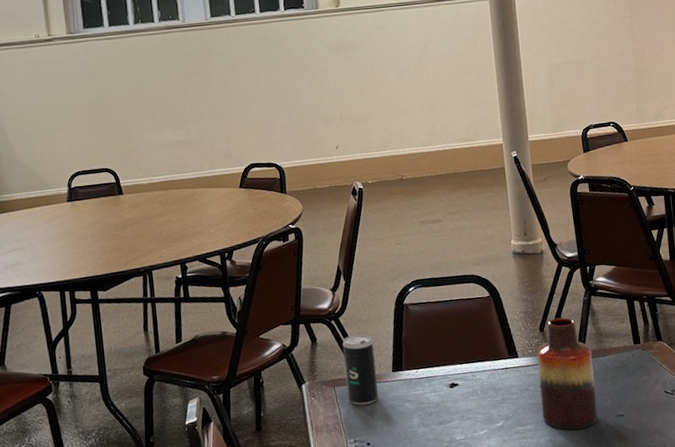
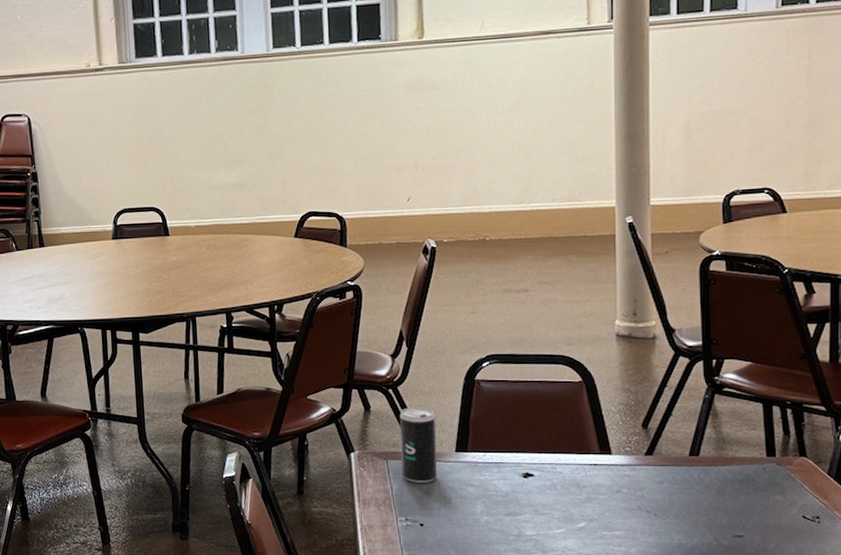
vase: present [537,317,598,431] -> none [635,415,708,544]

